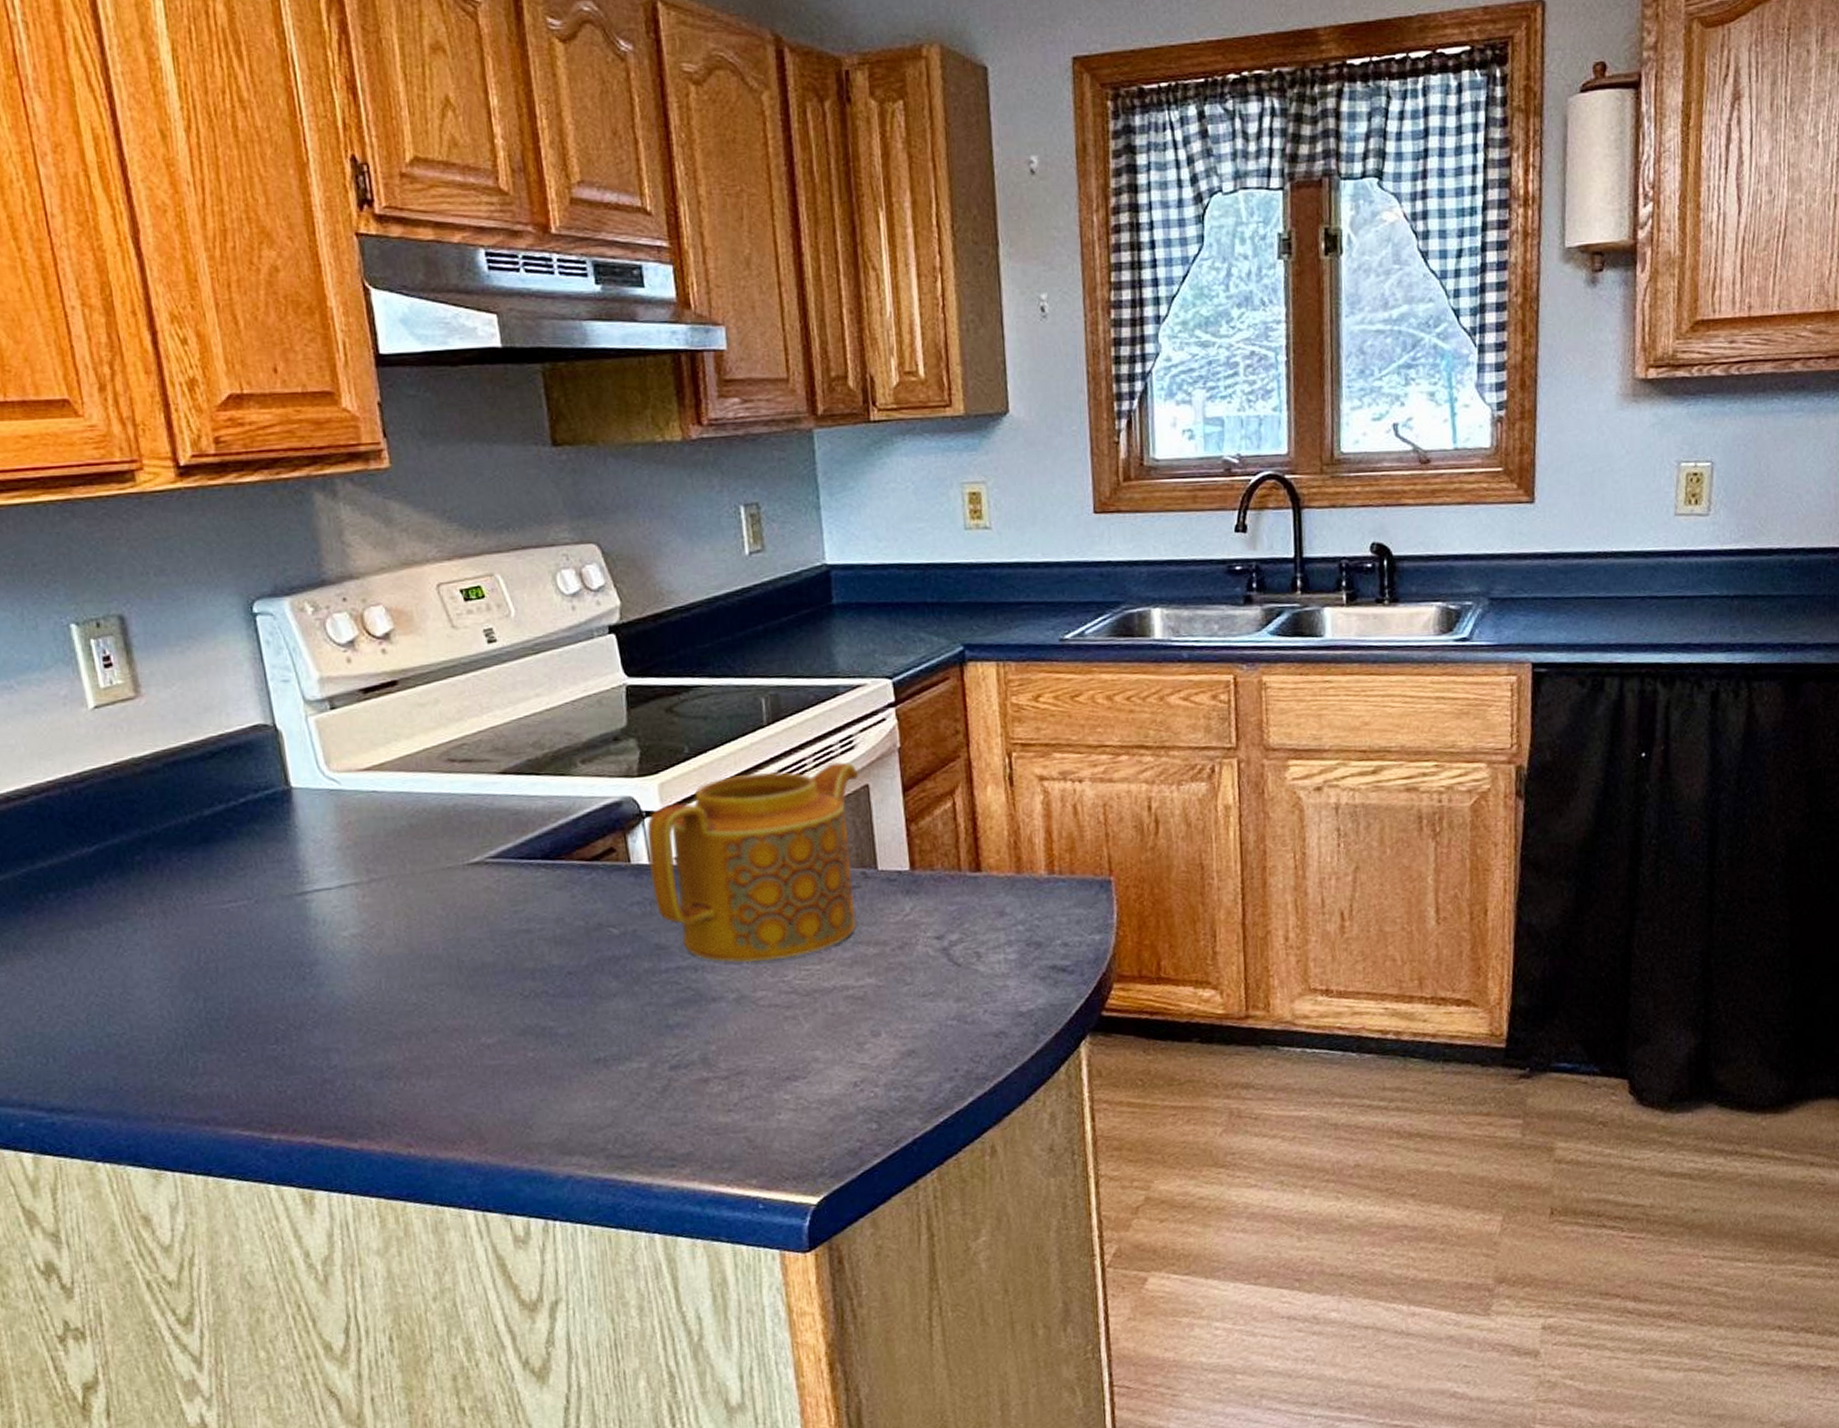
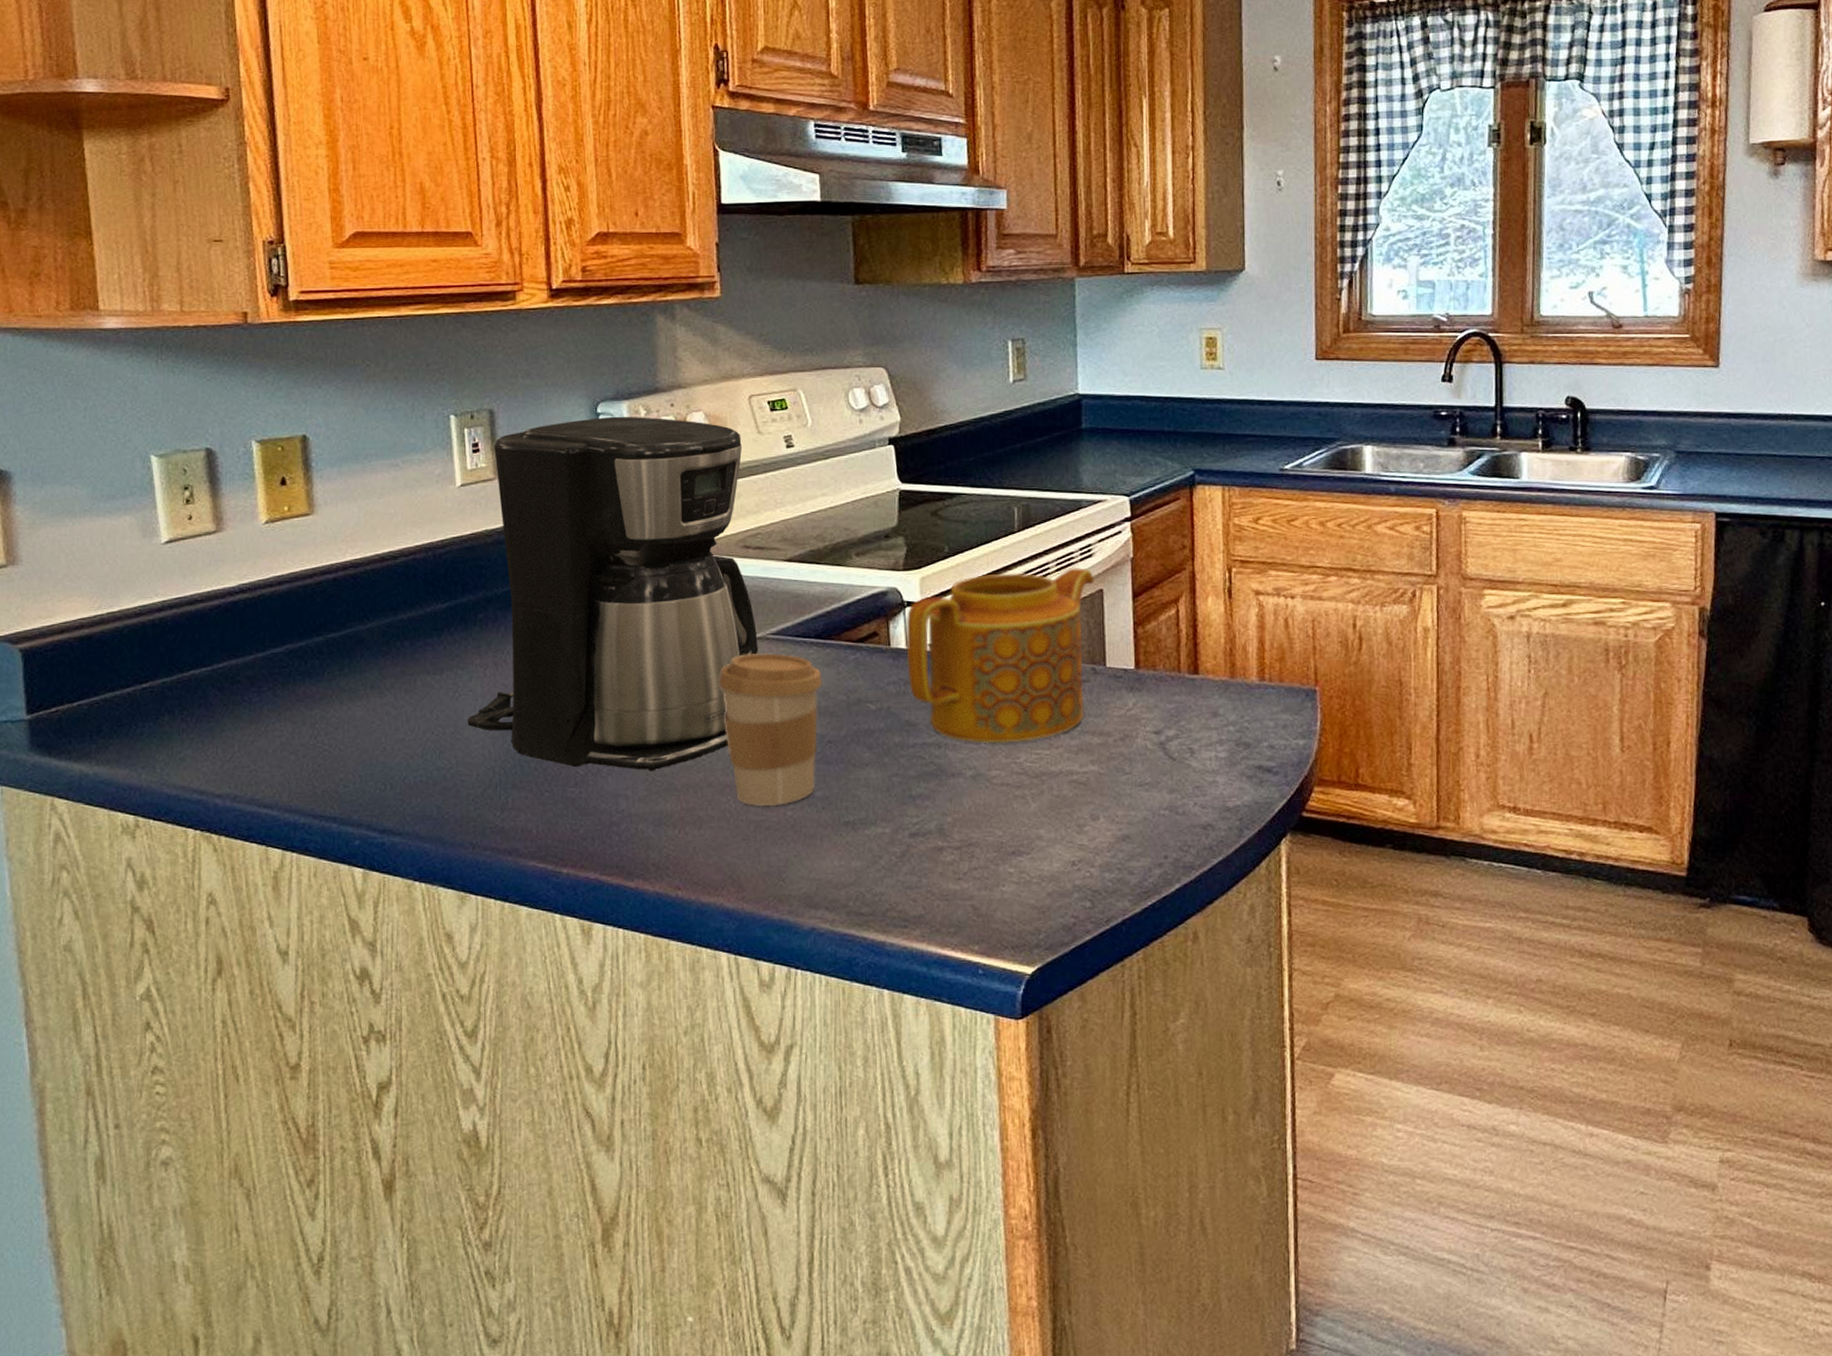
coffee maker: none [130,615,478,1022] -> present [467,416,759,771]
coffee cup: none [433,879,558,1050] -> present [718,653,824,807]

